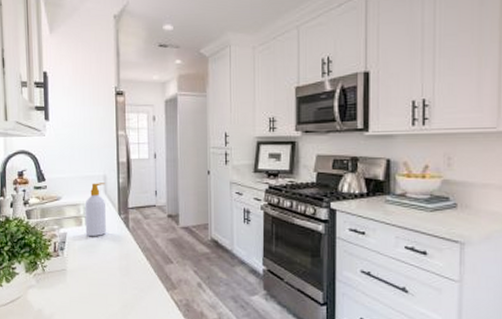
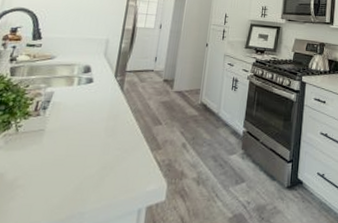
soap bottle: present [84,183,106,237] -> none [75,45,106,97]

